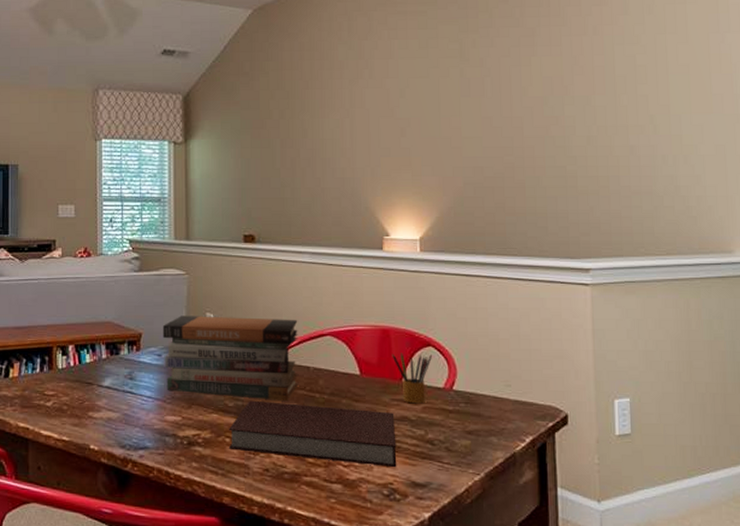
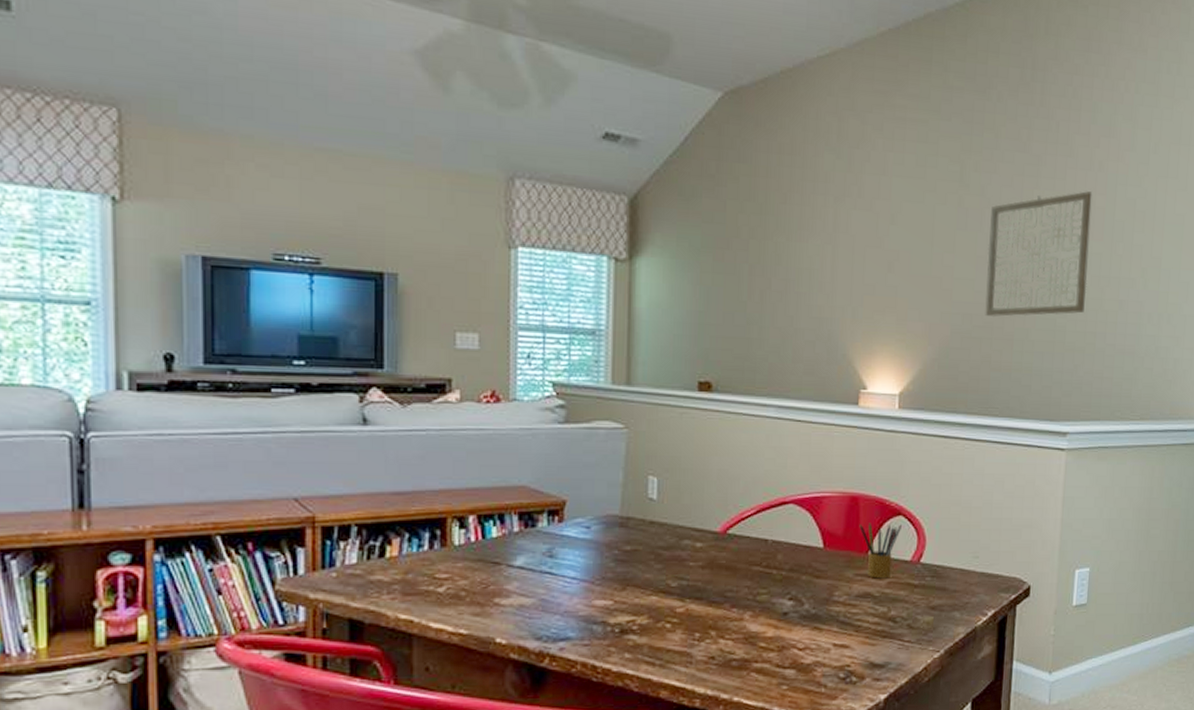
book stack: present [162,315,299,401] -> none [592,479,758,579]
notebook: present [229,400,397,468] -> none [670,579,857,649]
wall art: none [492,53,595,169] -> present [985,191,1092,318]

